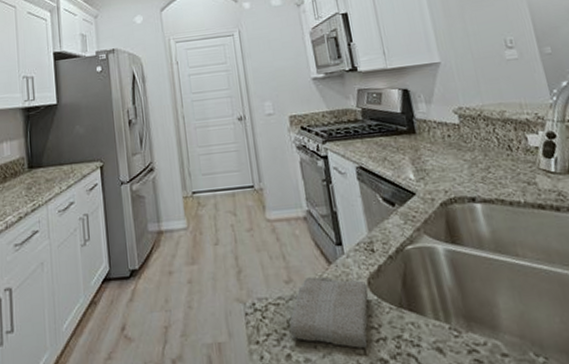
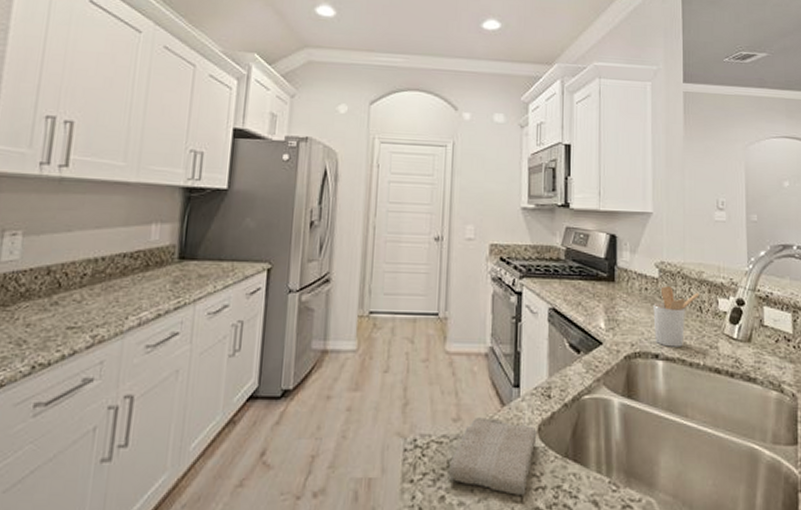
utensil holder: none [459,130,506,189] -> present [653,286,700,347]

